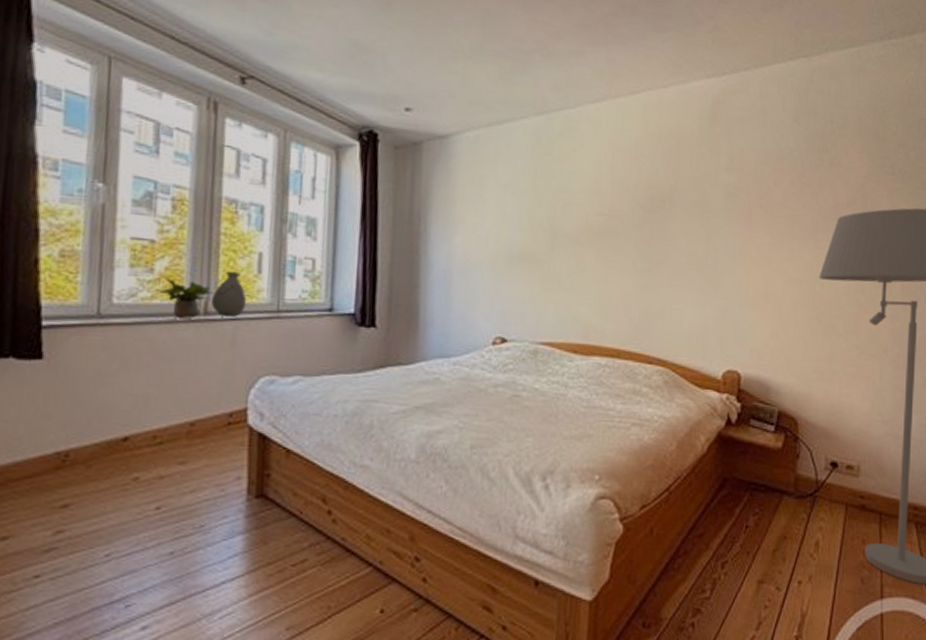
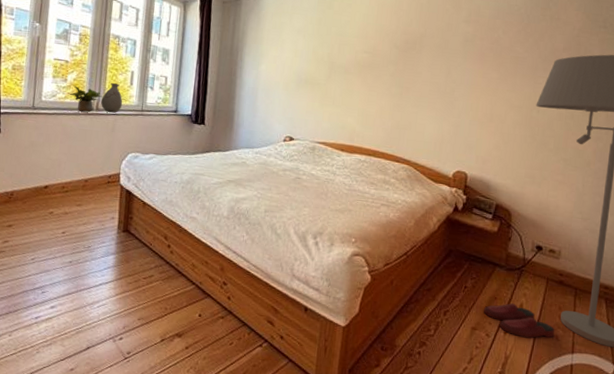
slippers: none [771,542,859,586] -> present [484,303,555,338]

